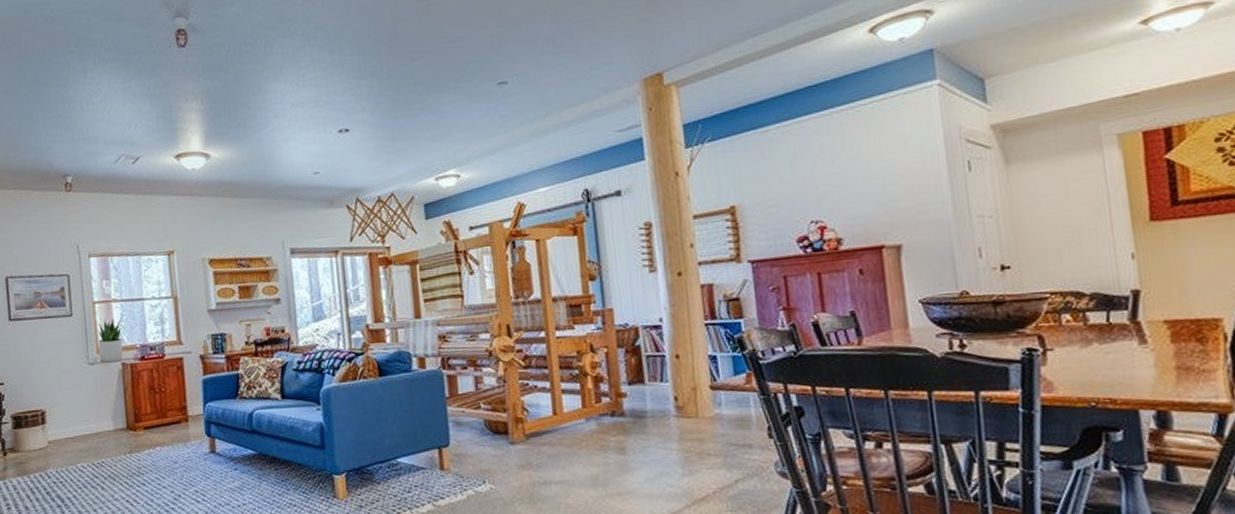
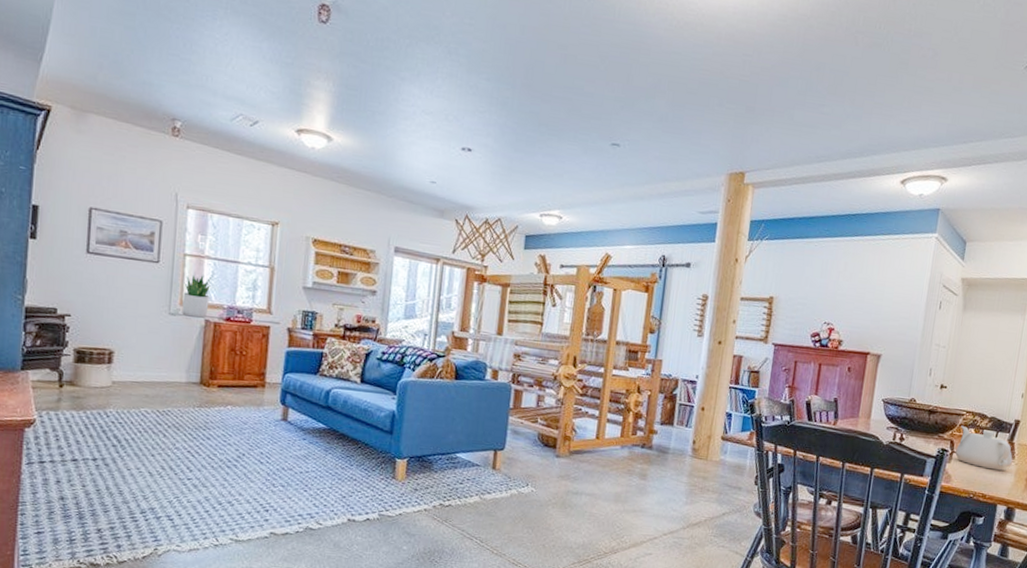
teapot: none [1047,311,1145,364] -> present [955,425,1013,471]

